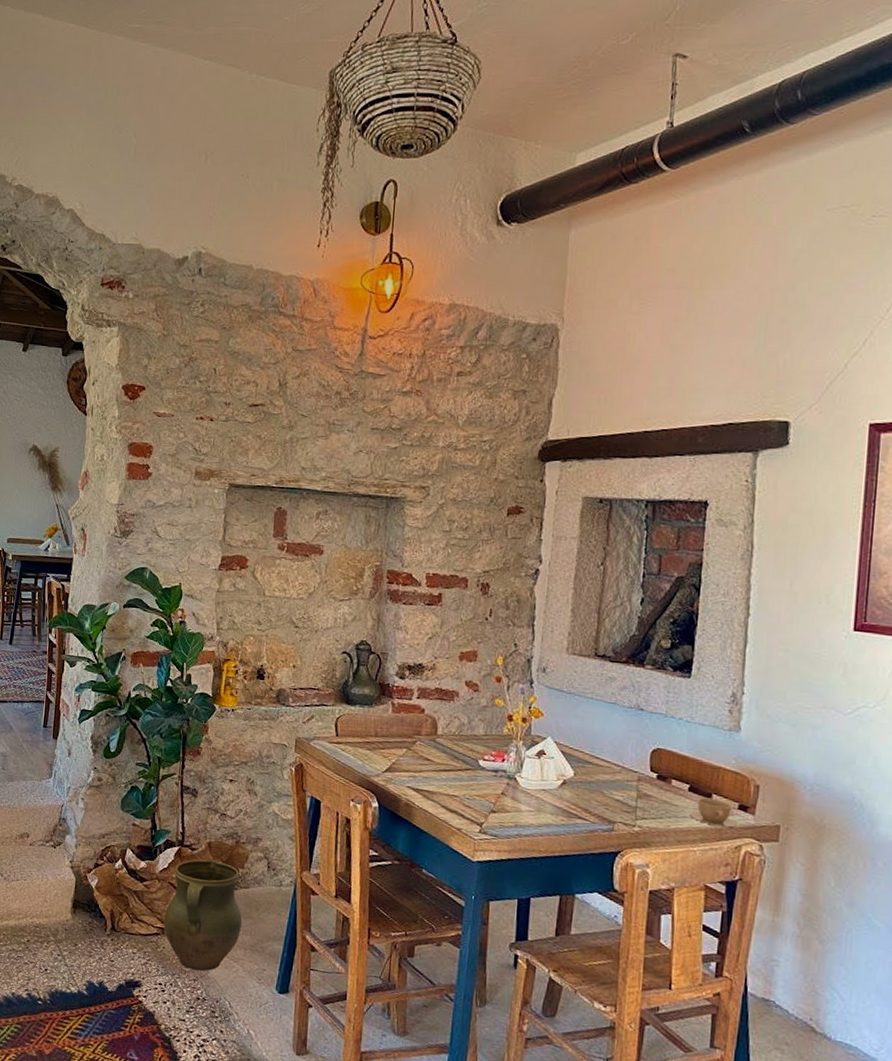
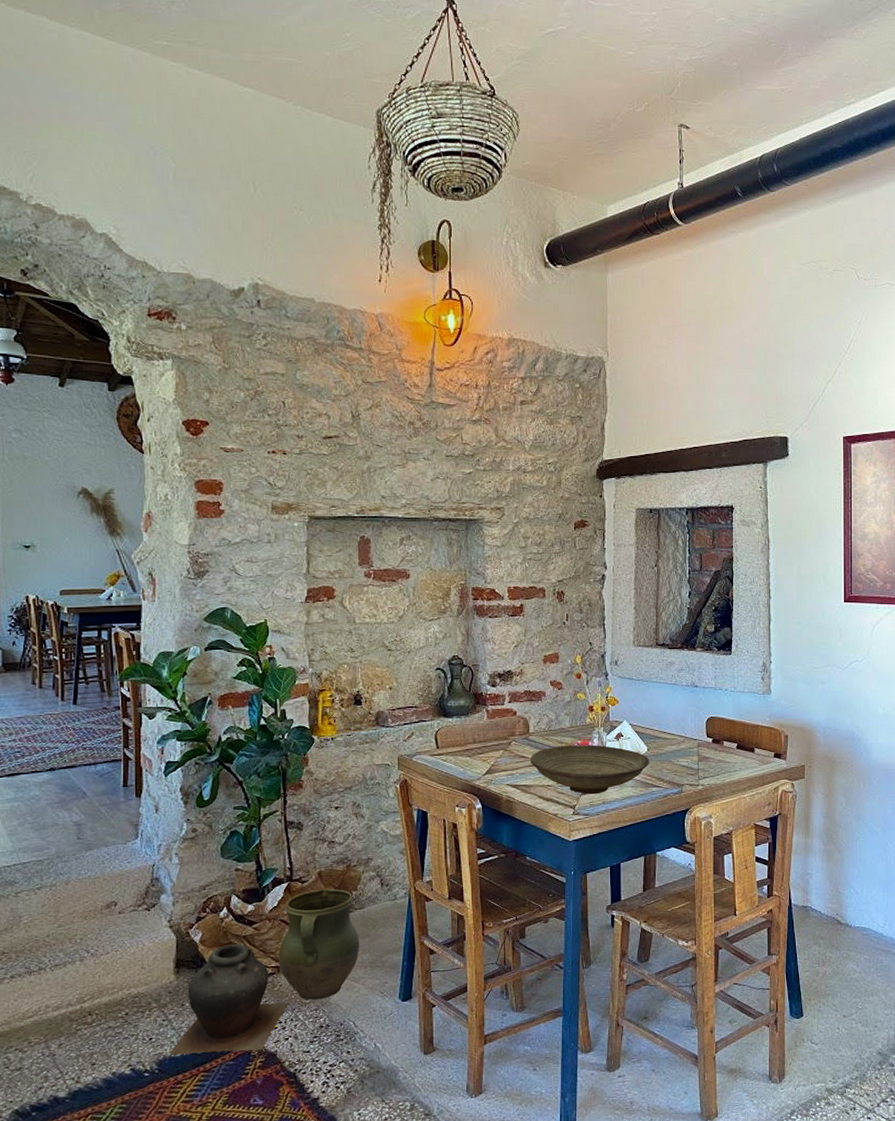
ceramic pot: none [61,896,171,1007] -> present [170,944,290,1055]
decorative bowl: none [436,753,576,815] -> present [531,745,650,795]
teacup: present [691,797,737,828] -> none [740,751,774,774]

